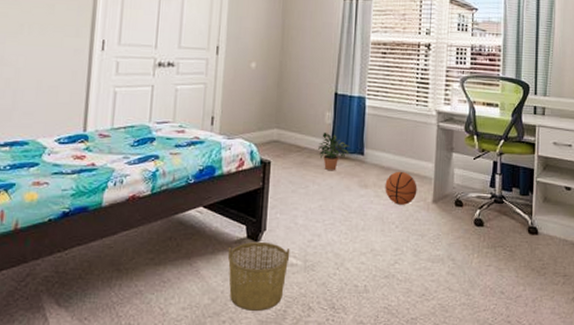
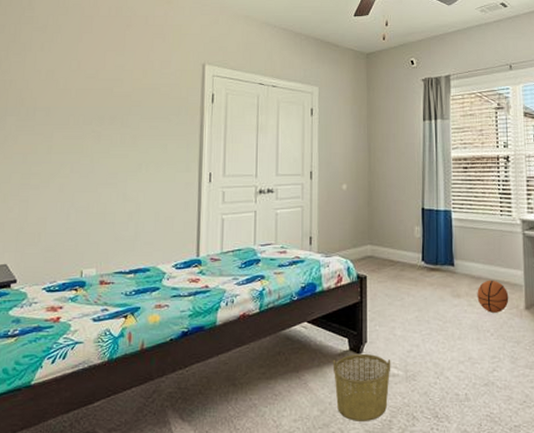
potted plant: present [317,132,351,171] -> none [409,245,441,283]

